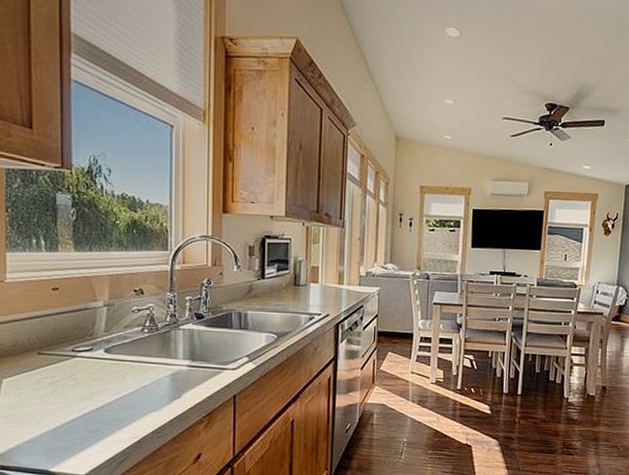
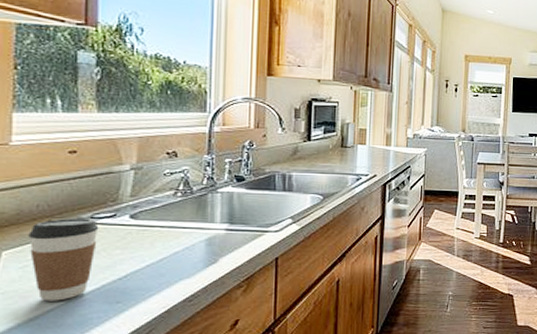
coffee cup: none [23,351,79,427] -> present [28,218,99,302]

